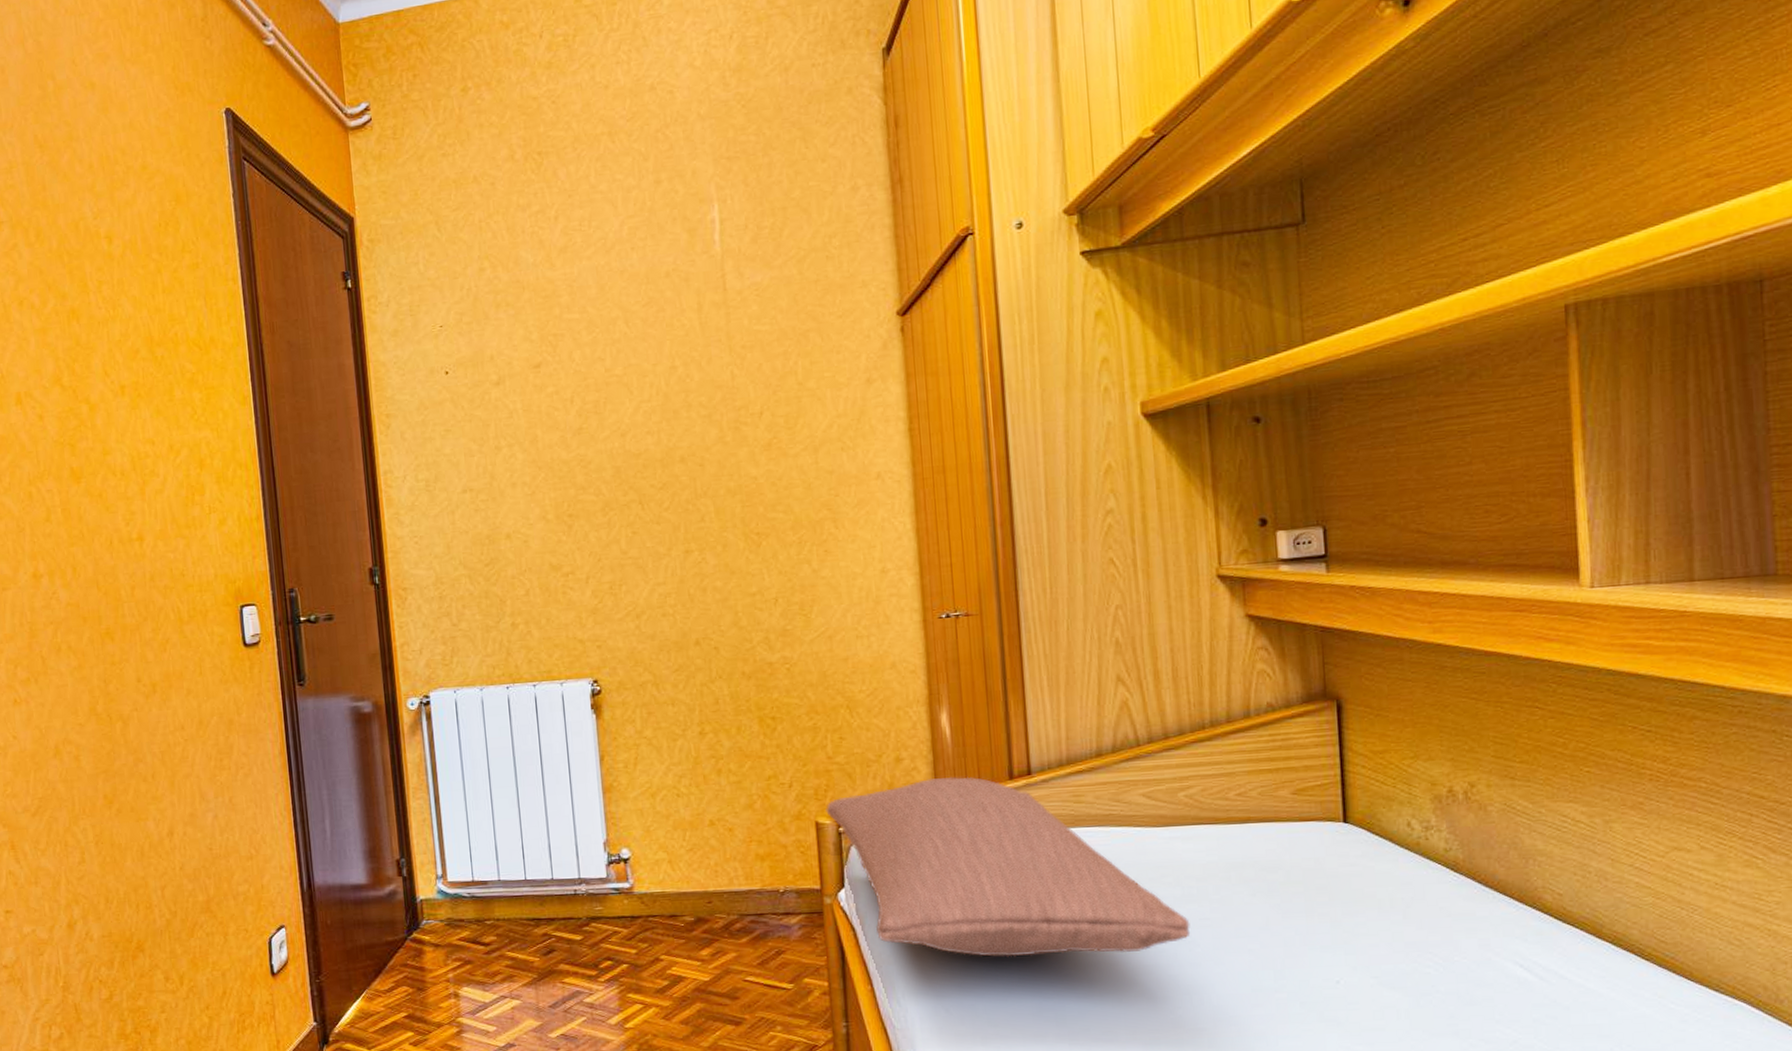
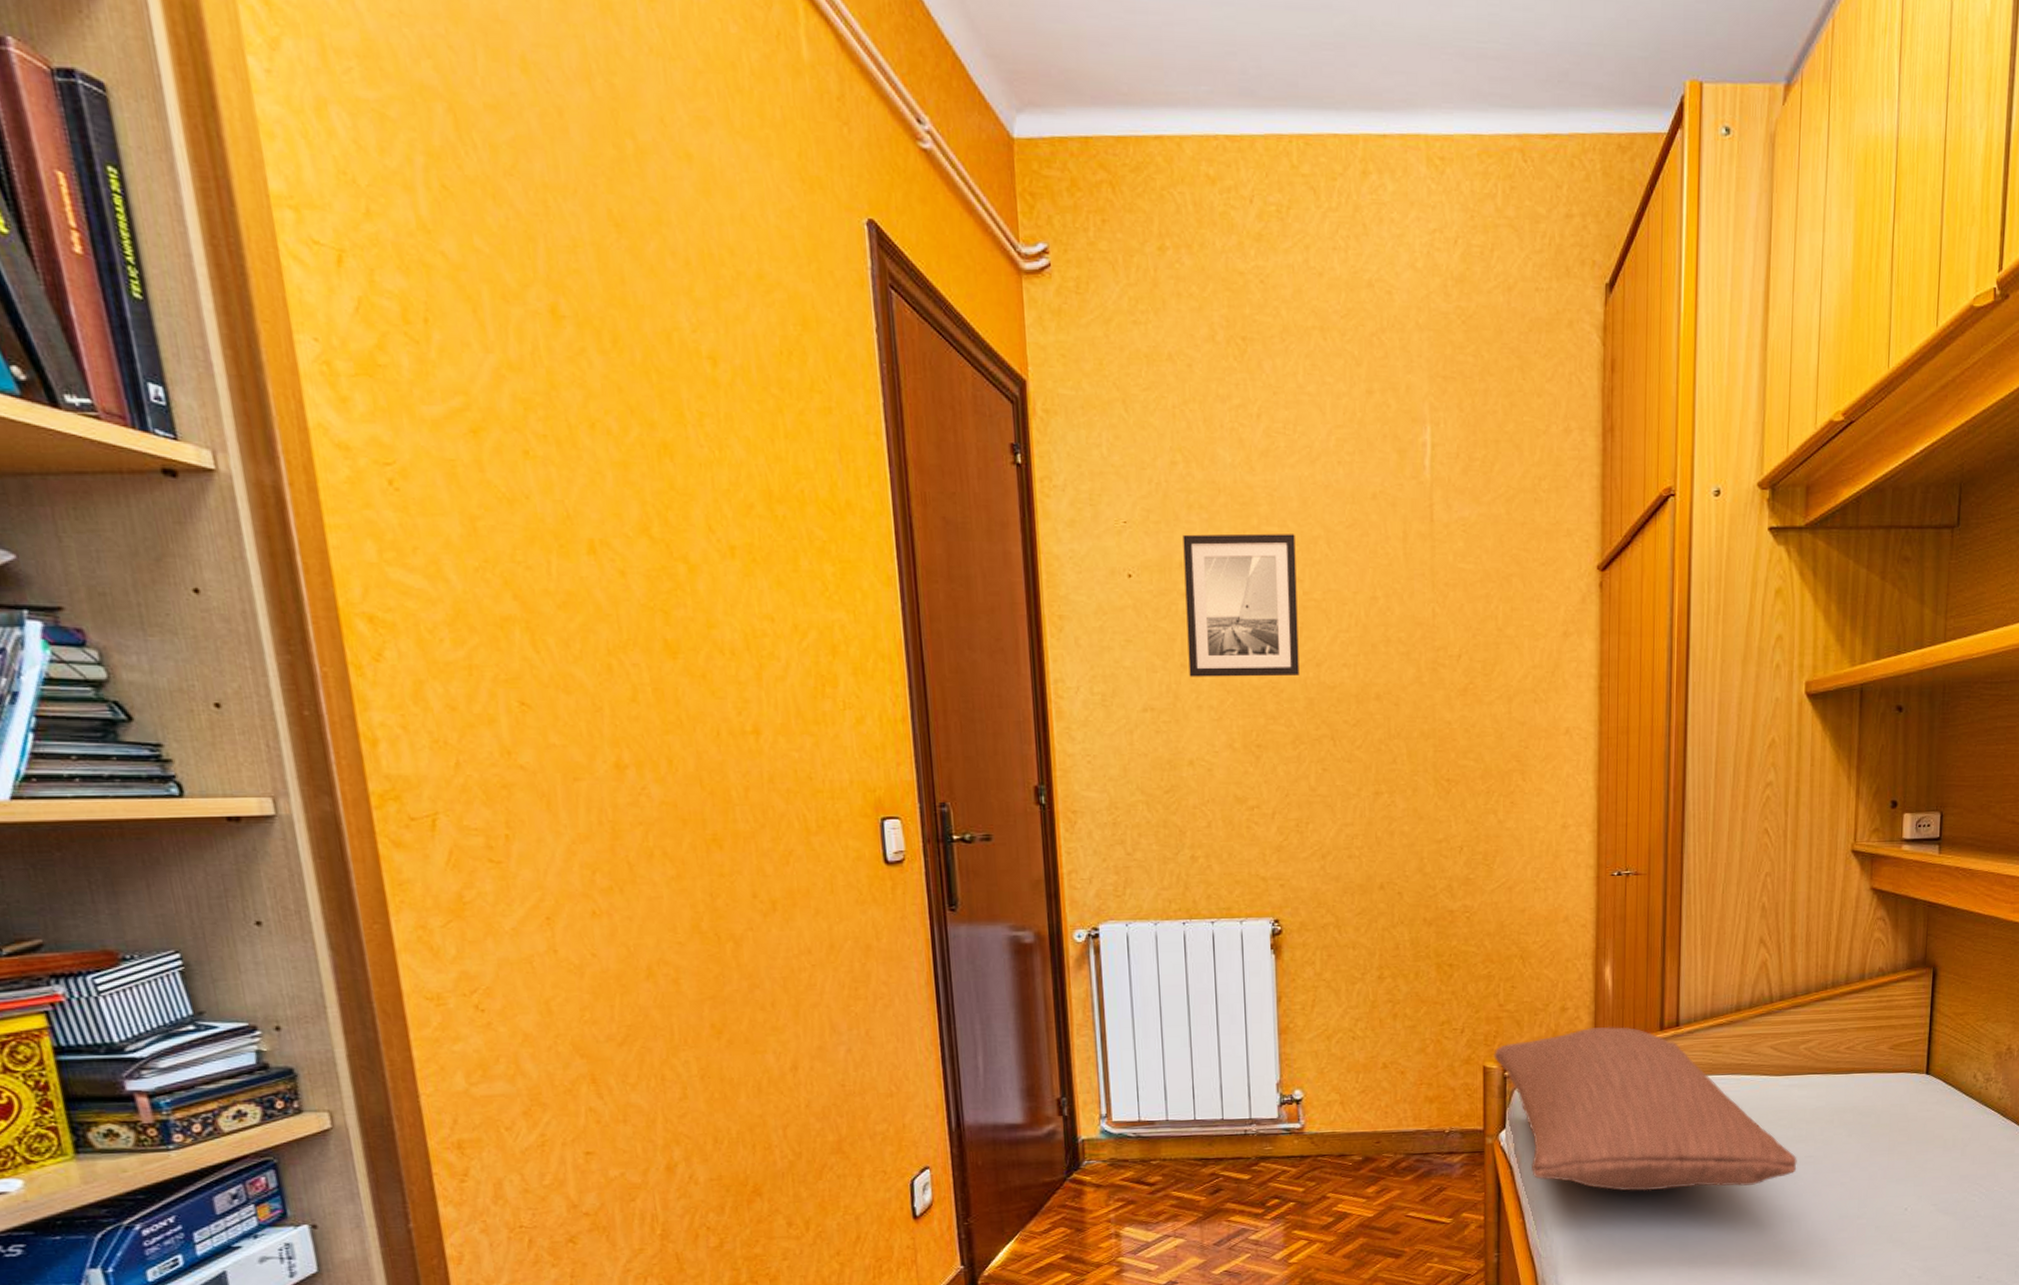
wall art: none [492,318,606,458] -> present [1183,533,1300,677]

